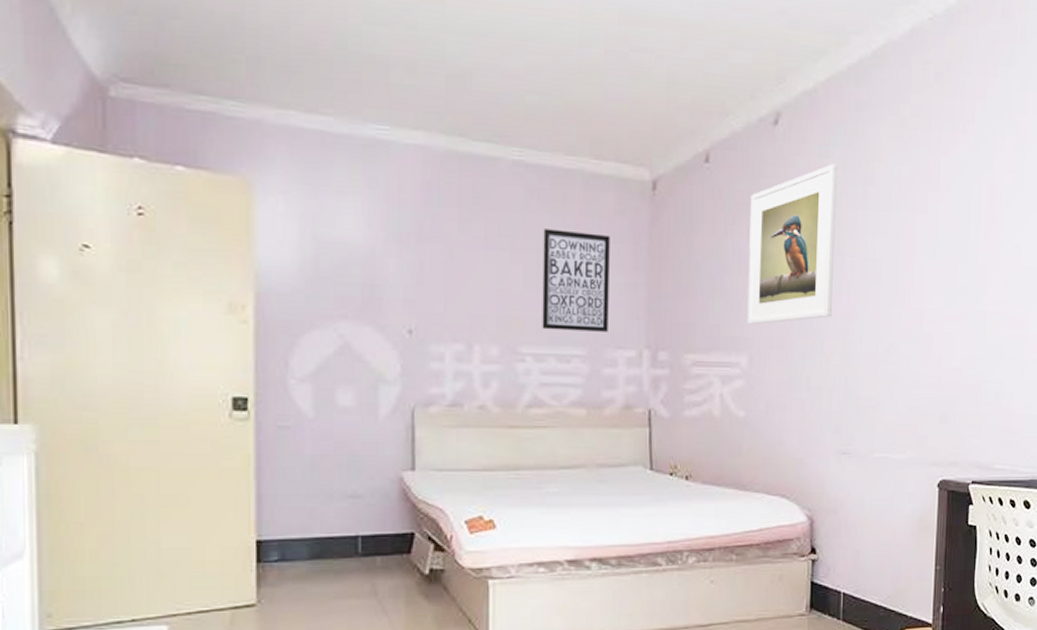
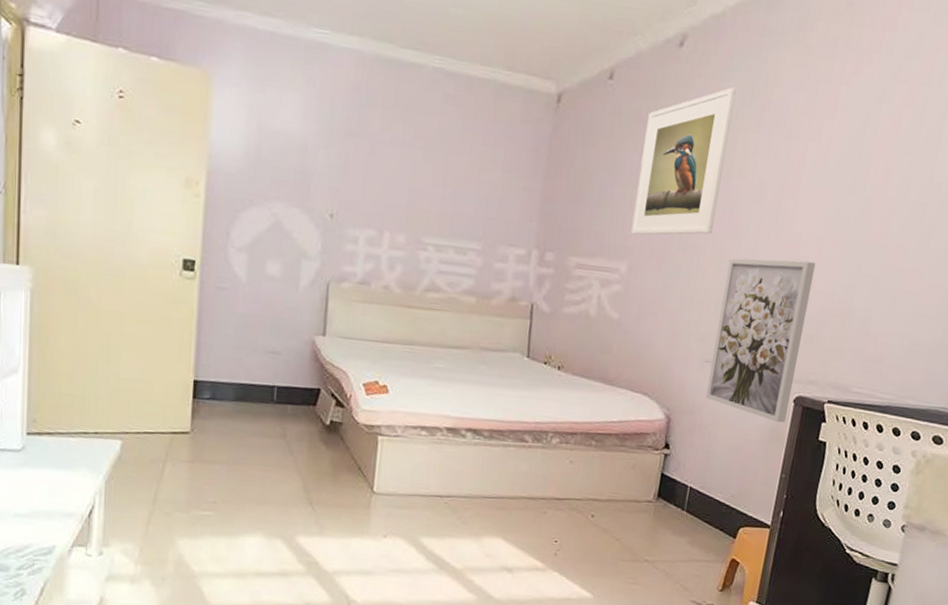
wall art: present [542,229,610,332] -> none [445,132,514,230]
wall art: none [847,337,941,511] -> present [705,258,816,423]

